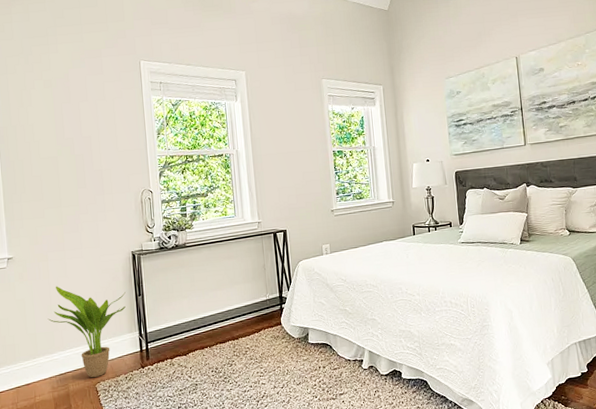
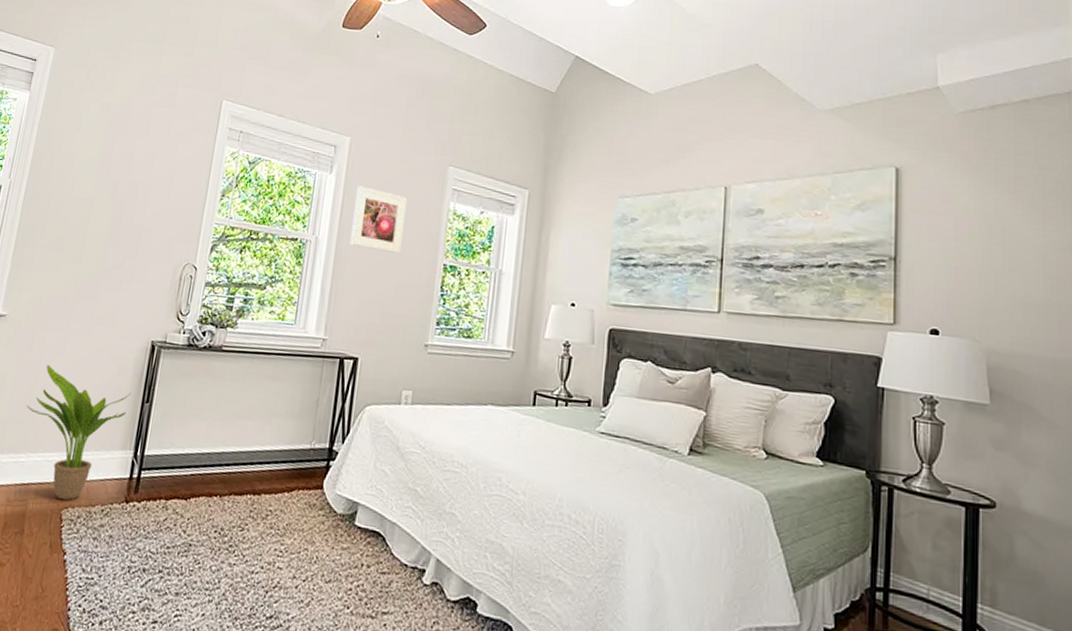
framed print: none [258,106,301,151] -> present [350,185,408,255]

